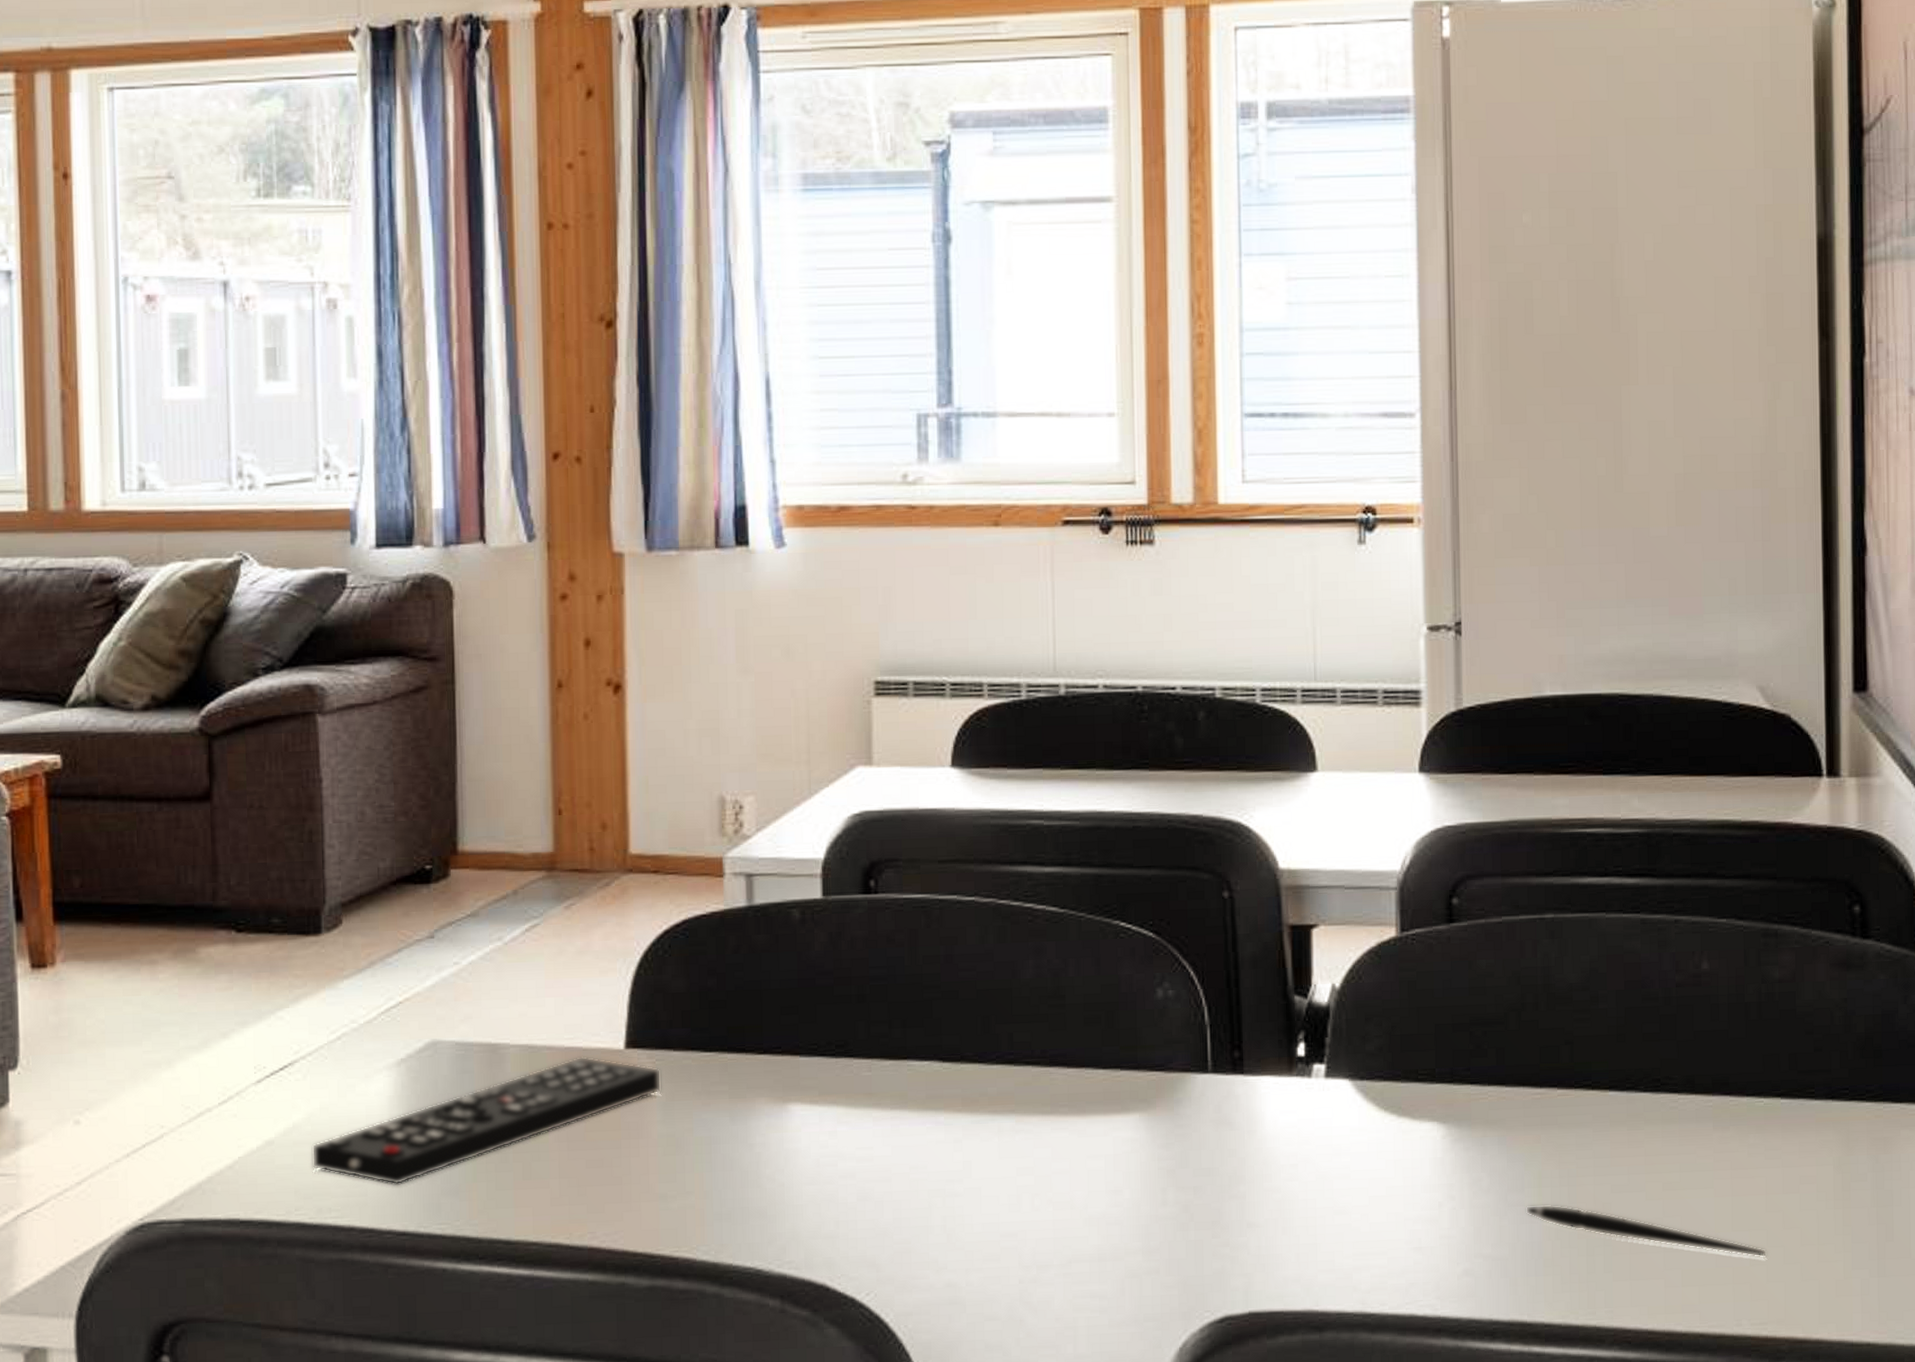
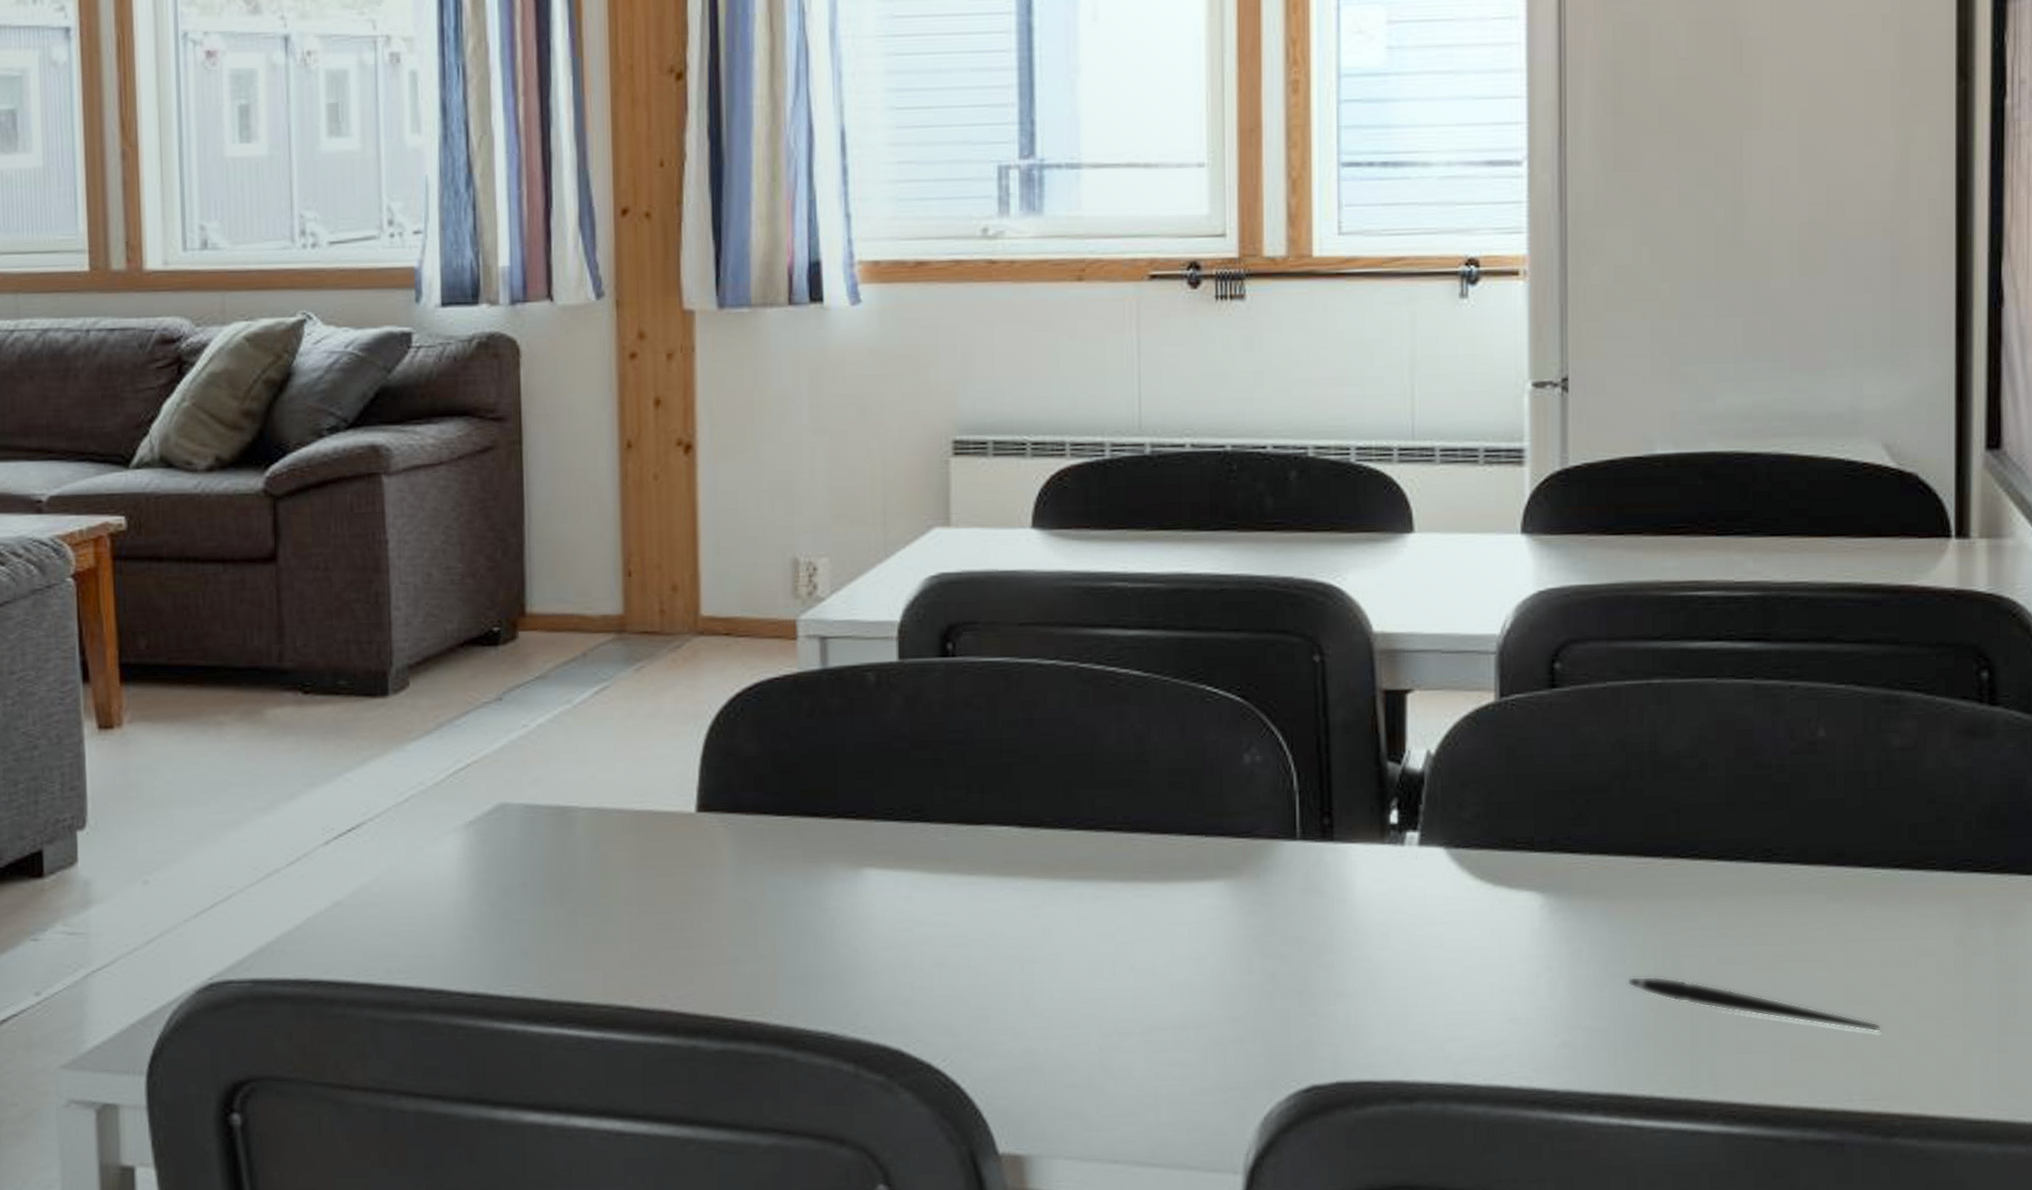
remote control: present [311,1056,662,1185] -> none [380,820,734,947]

